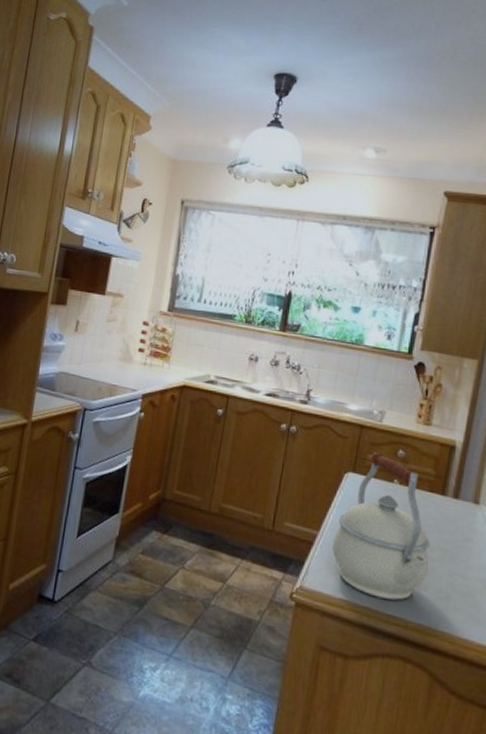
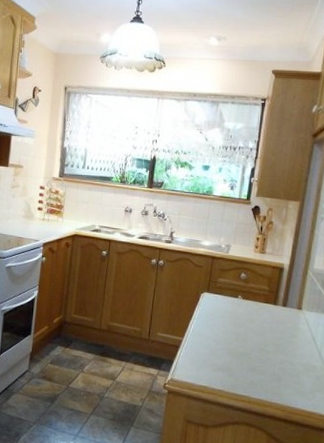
kettle: present [332,452,431,601] -> none [194,276,267,383]

